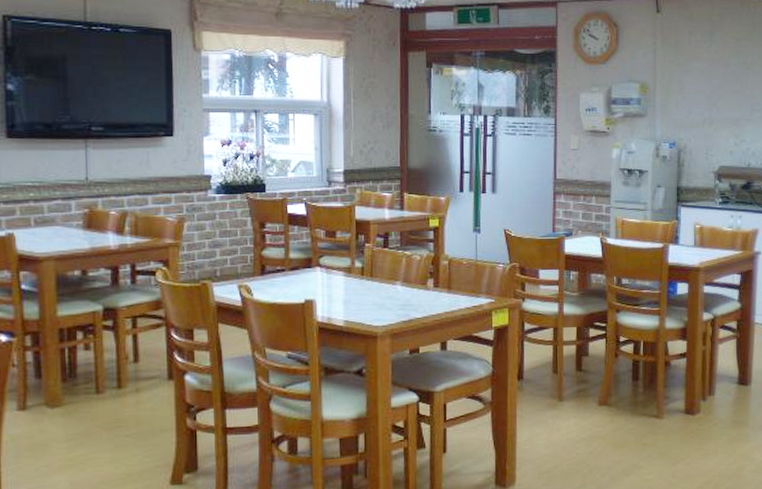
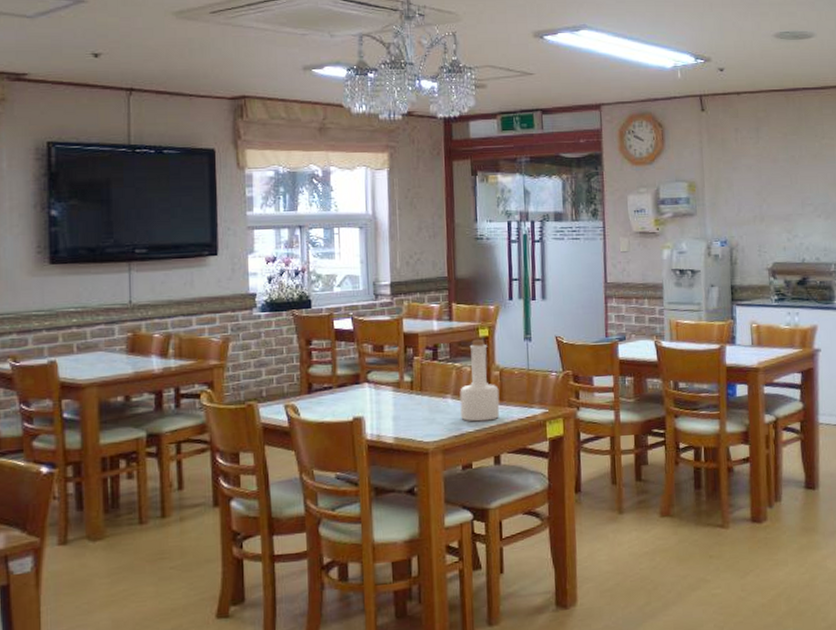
bottle: none [409,230,448,309] -> present [459,340,500,422]

